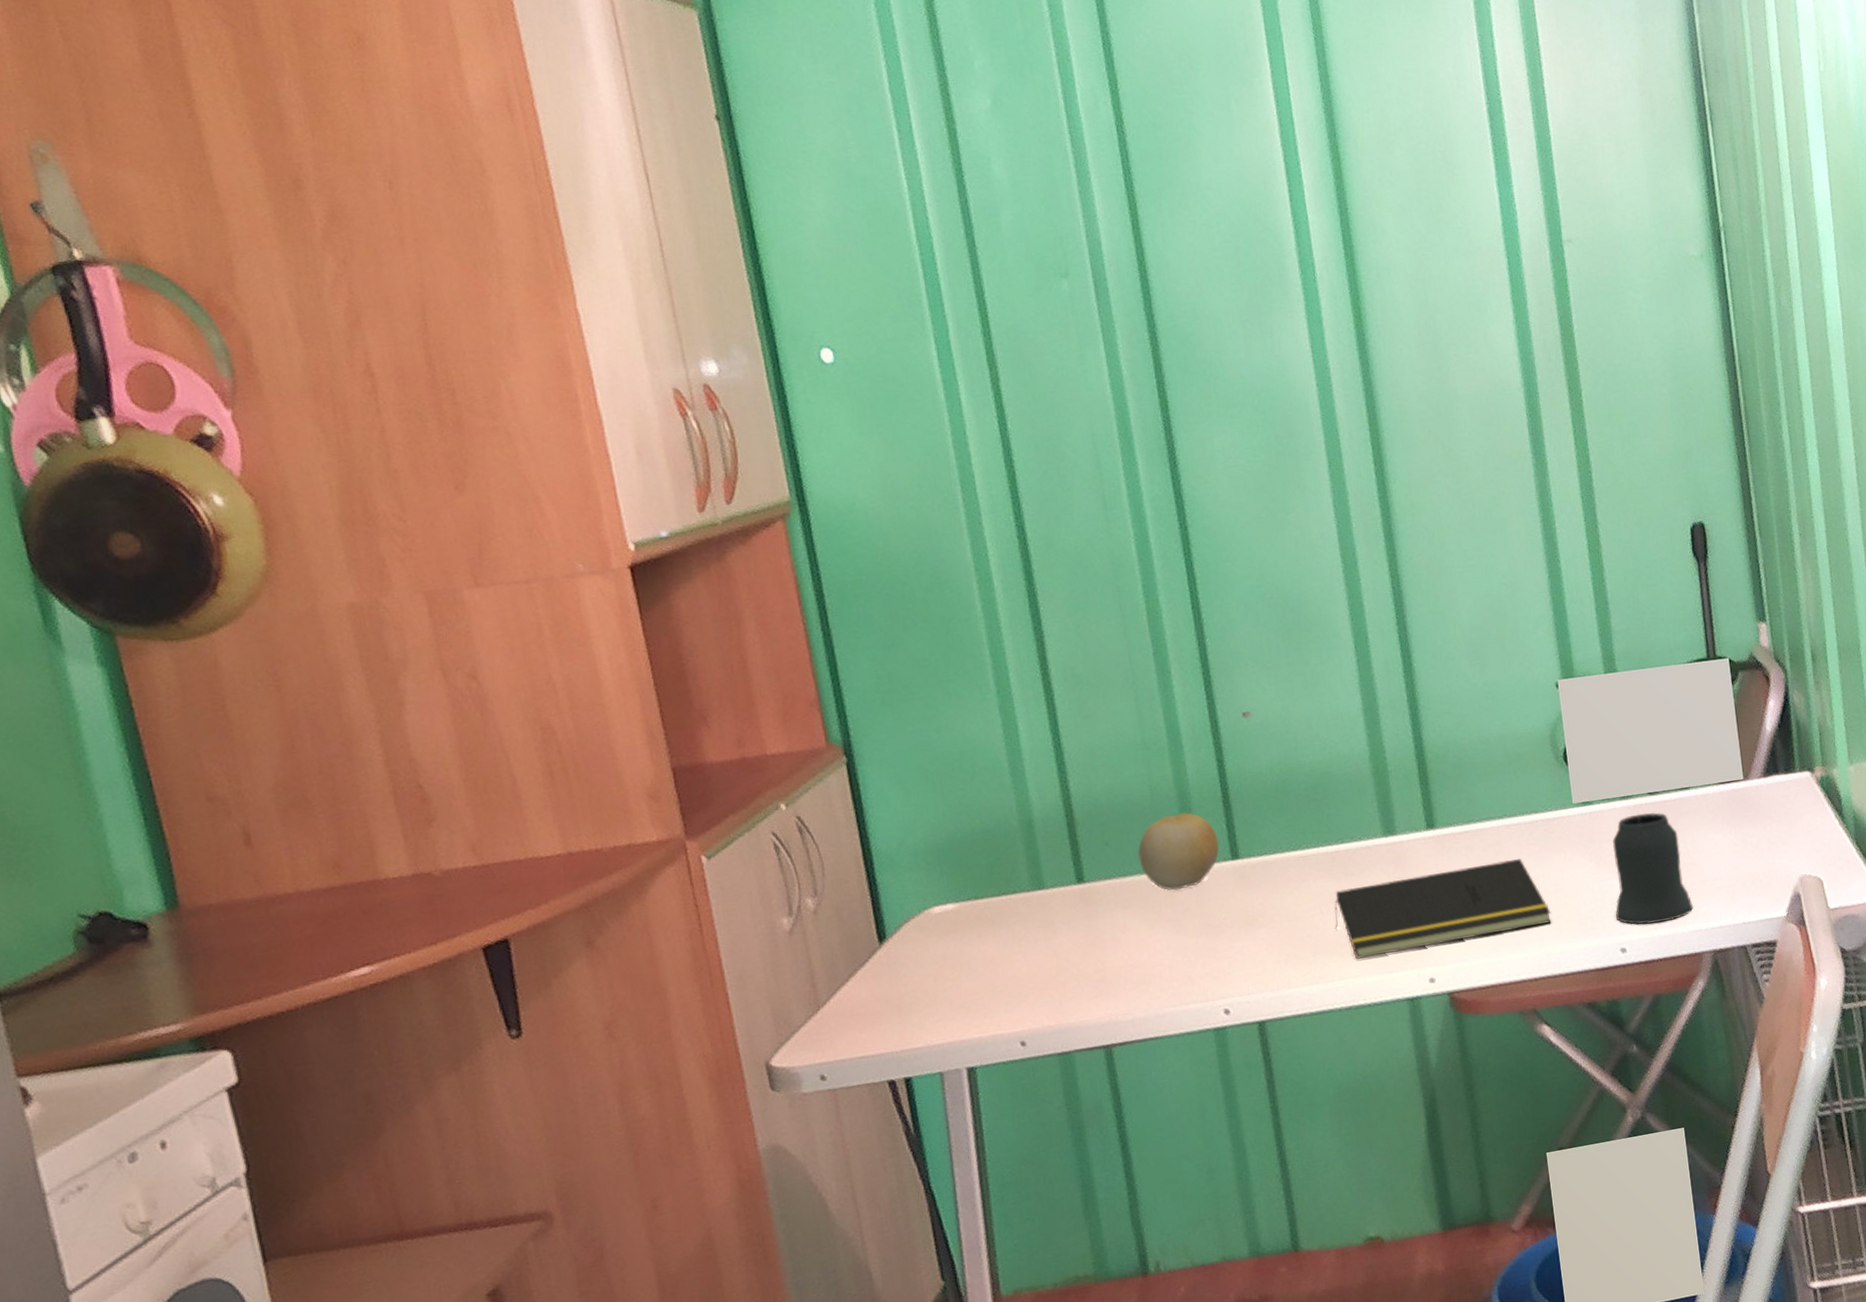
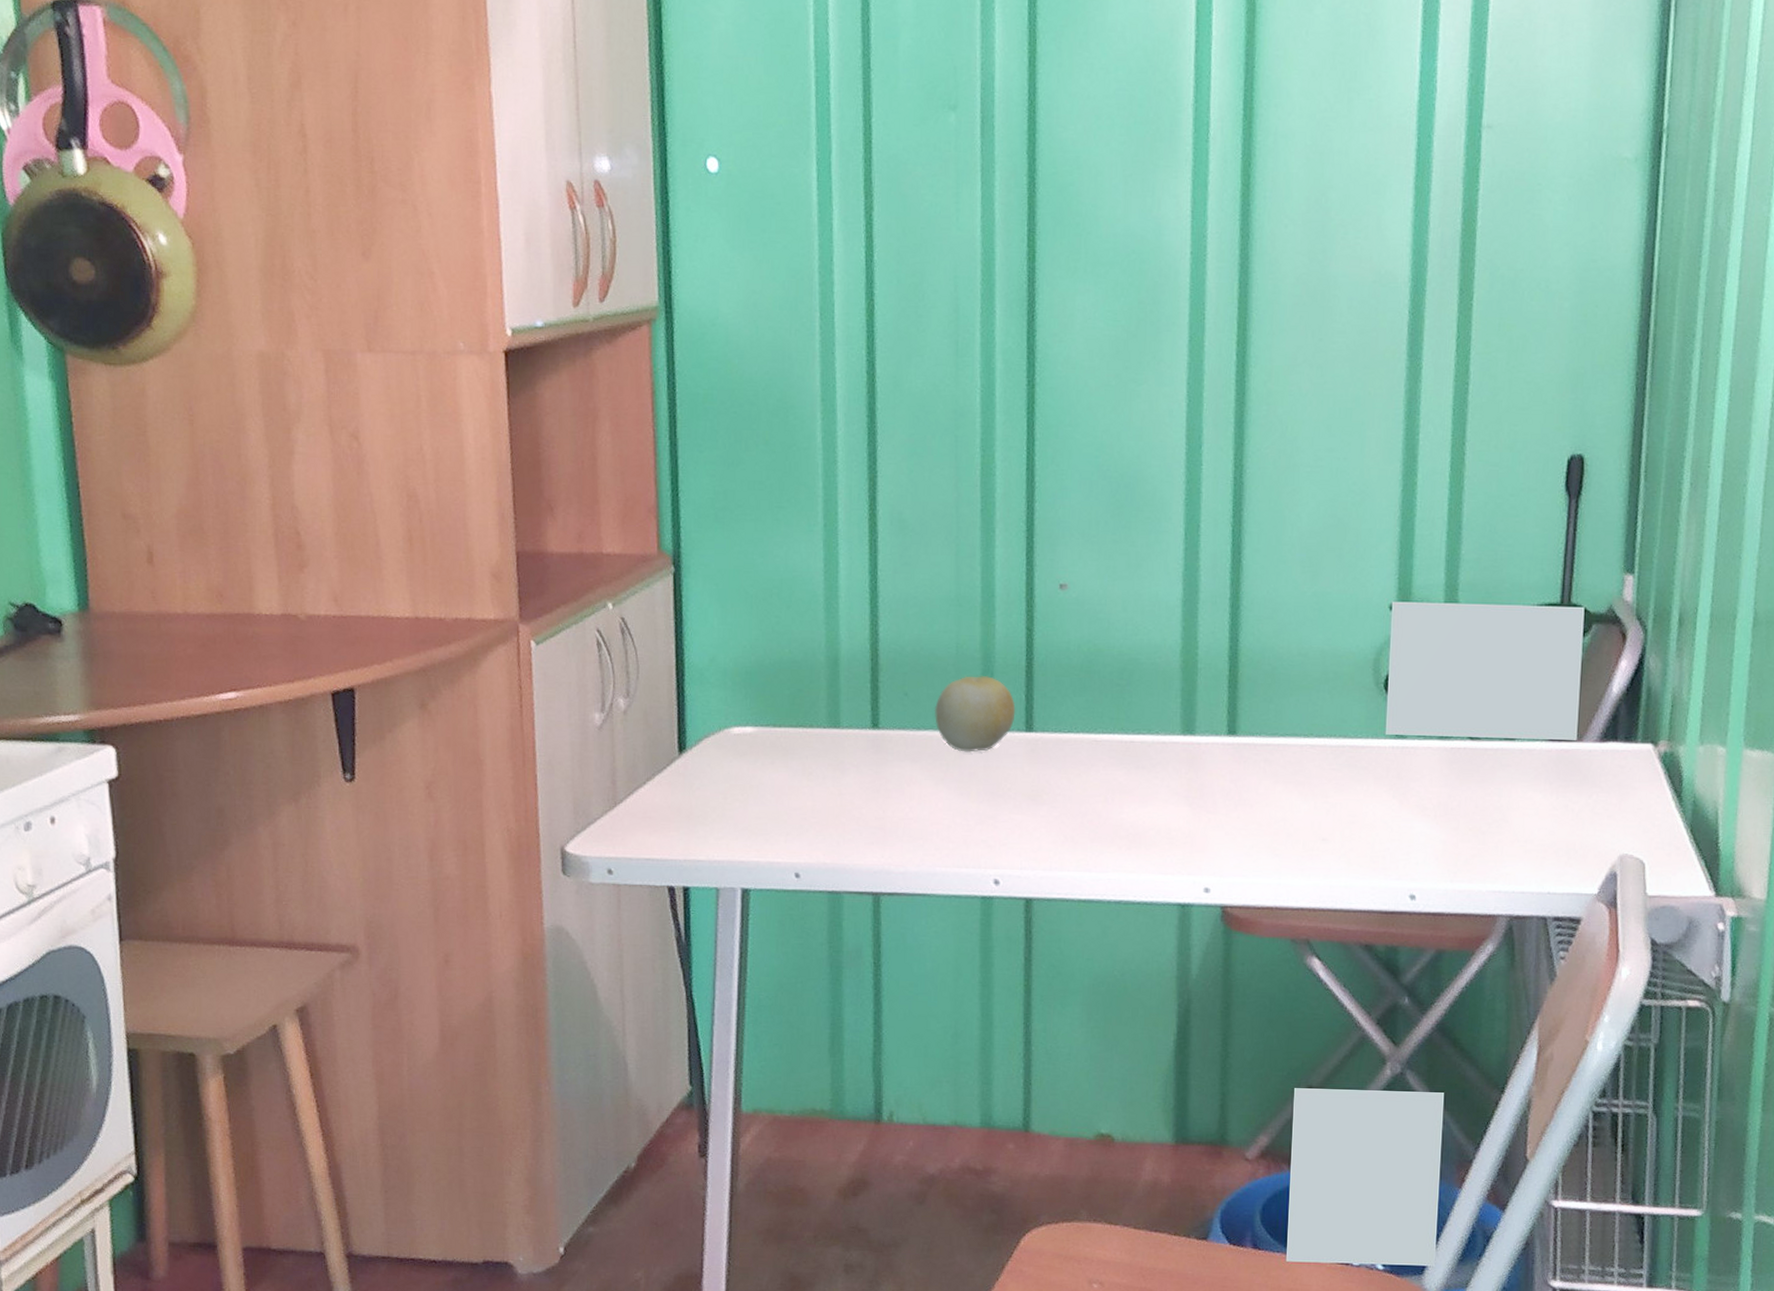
notepad: present [1334,859,1551,960] -> none [1117,781,1343,856]
mug: present [1612,812,1694,925] -> none [1410,757,1496,876]

